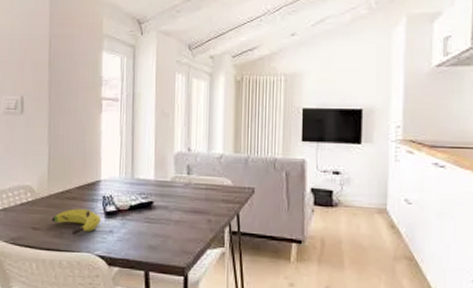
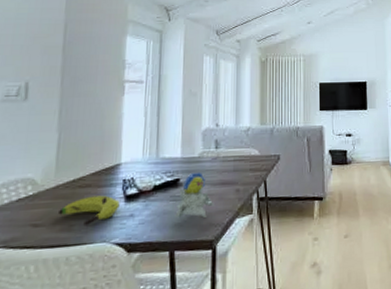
flower: none [149,197,186,244] -> present [175,173,214,218]

